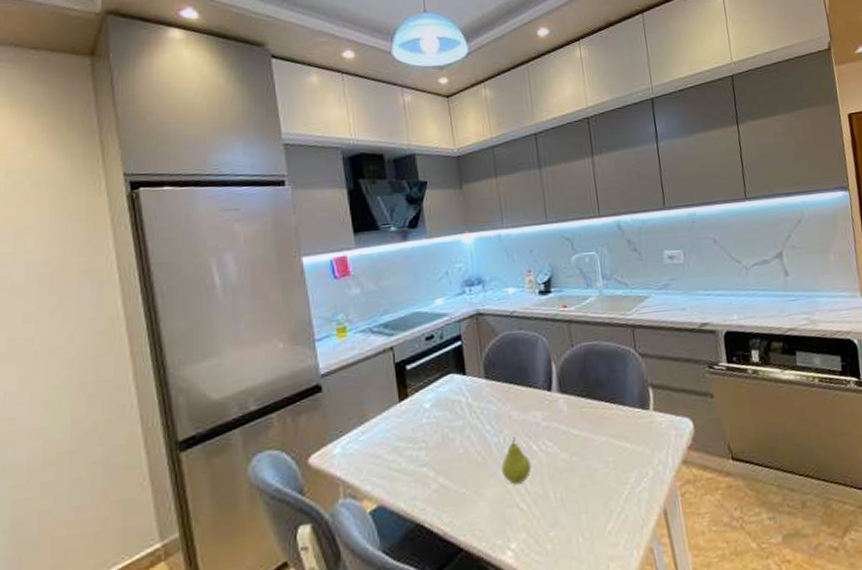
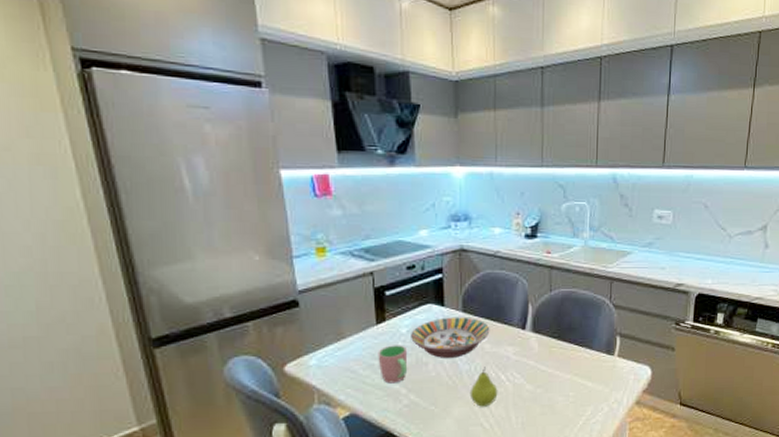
cup: none [402,421,434,467] -> present [378,345,408,384]
serving bowl: none [435,383,516,433] -> present [411,317,490,358]

